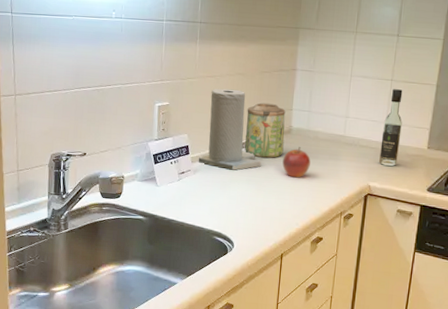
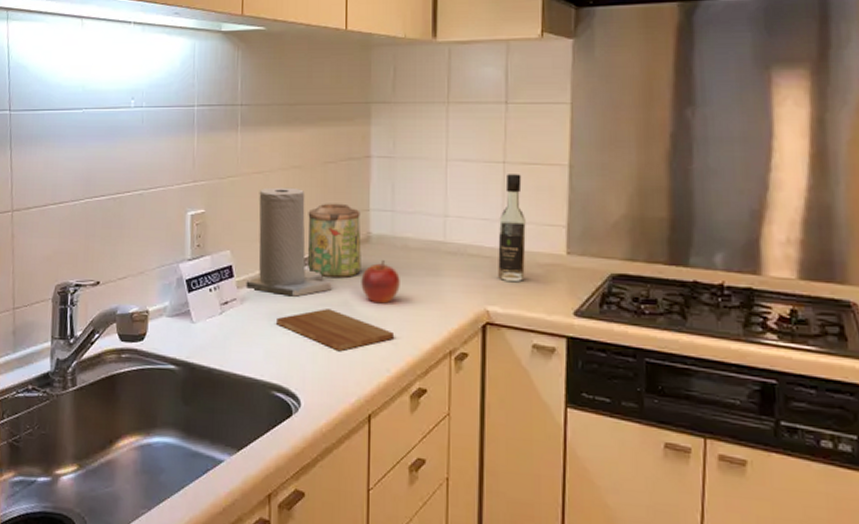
cutting board: none [220,180,303,211] -> present [277,309,393,352]

